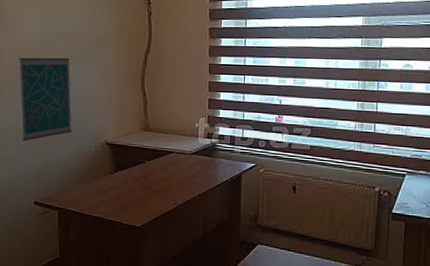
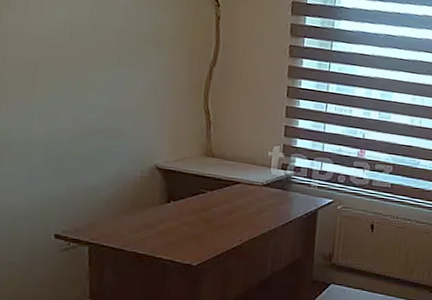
wall art: present [18,57,73,141] -> none [33,49,111,159]

